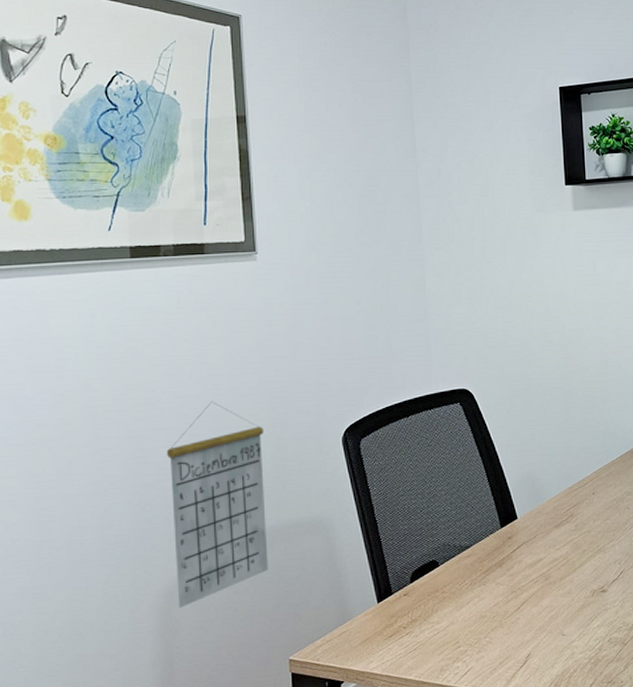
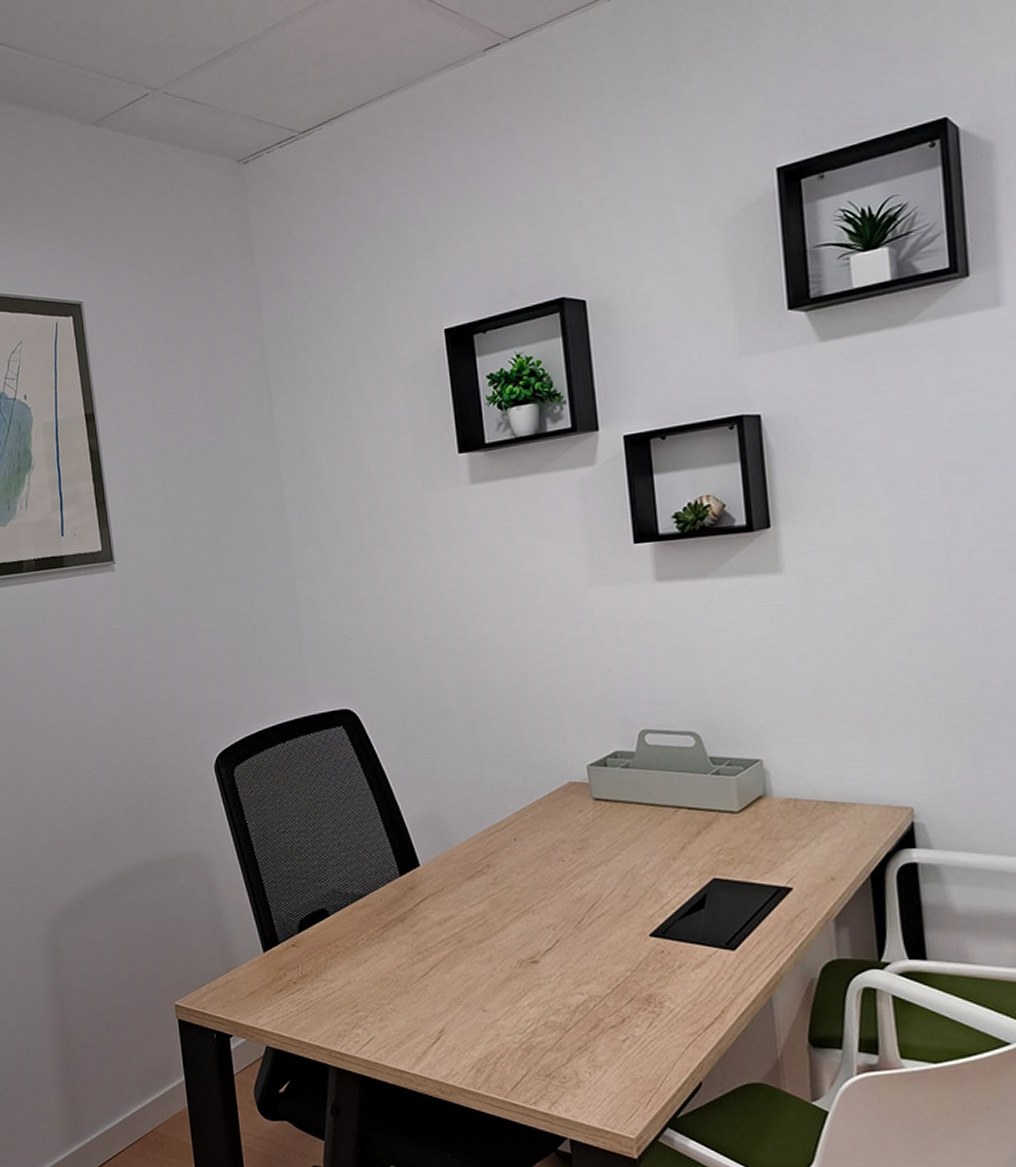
calendar: present [166,401,268,608] -> none [42,724,148,939]

